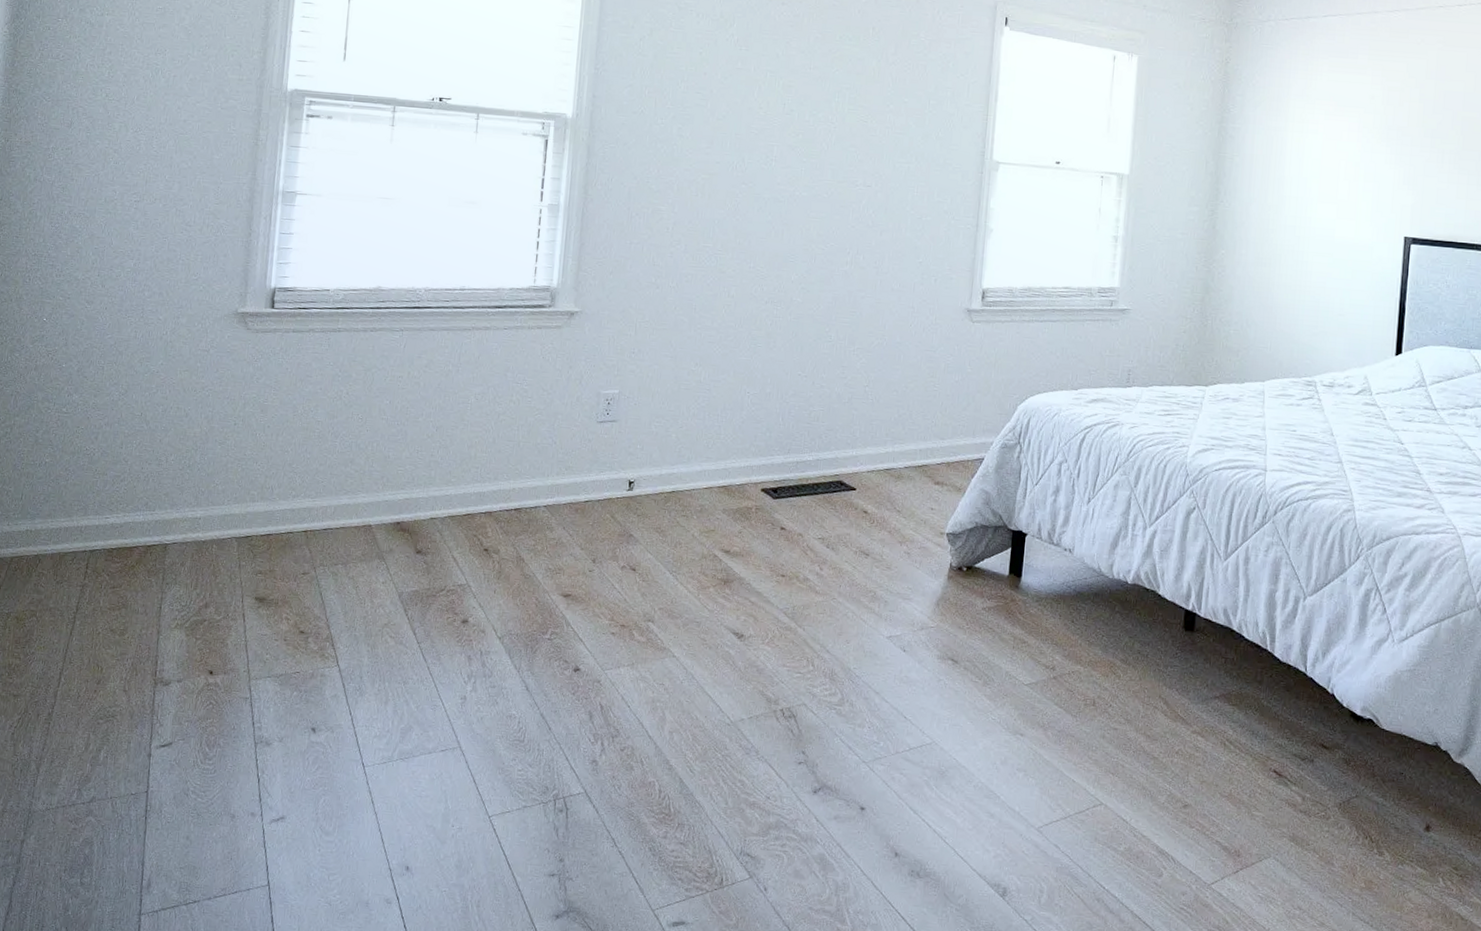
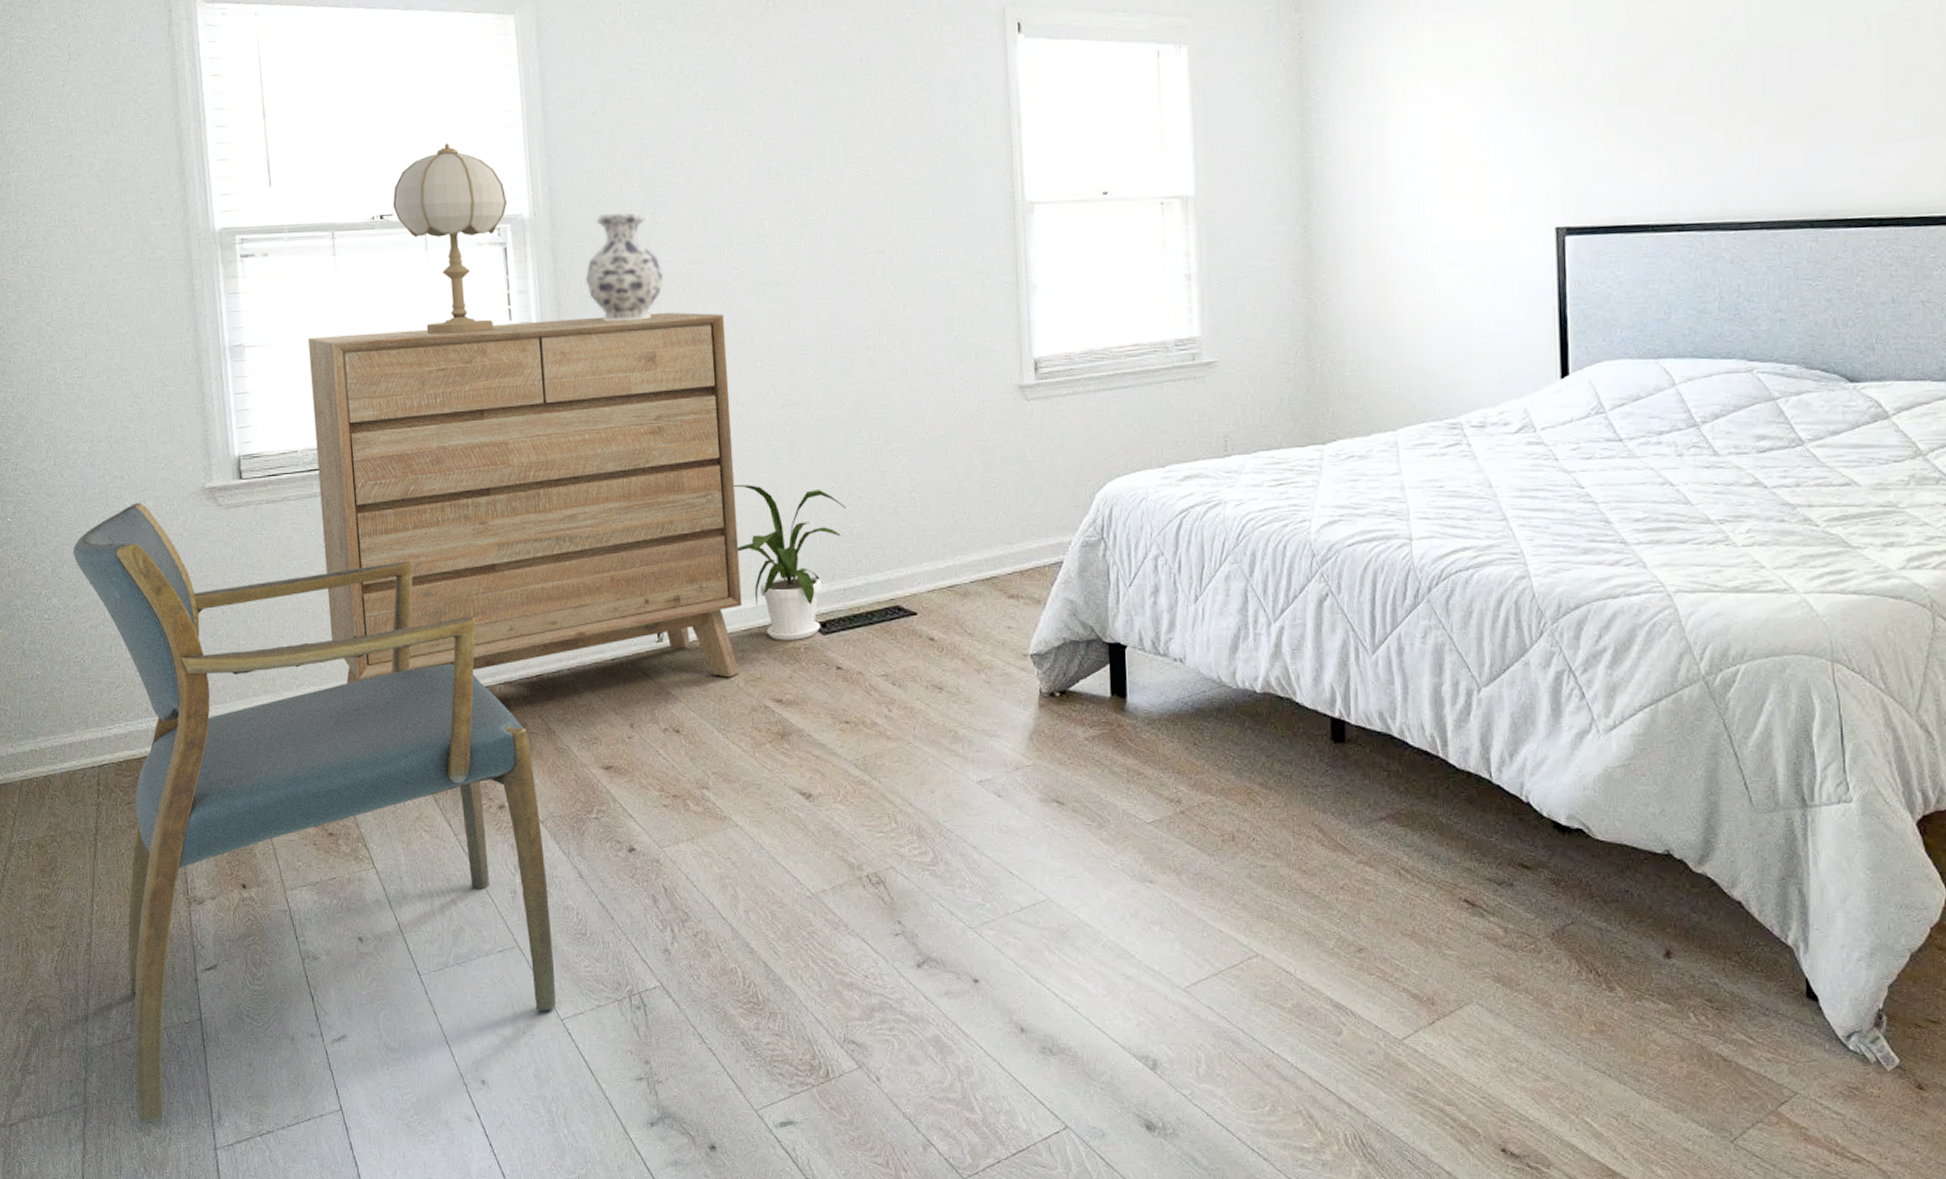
armchair: none [68,317,500,887] -> present [72,502,556,1124]
dresser: none [332,193,728,528] -> present [308,312,742,683]
table lamp: none [452,45,555,208] -> present [392,143,508,335]
vase: none [612,123,682,215] -> present [585,211,664,321]
house plant: none [710,364,809,501] -> present [734,485,847,640]

